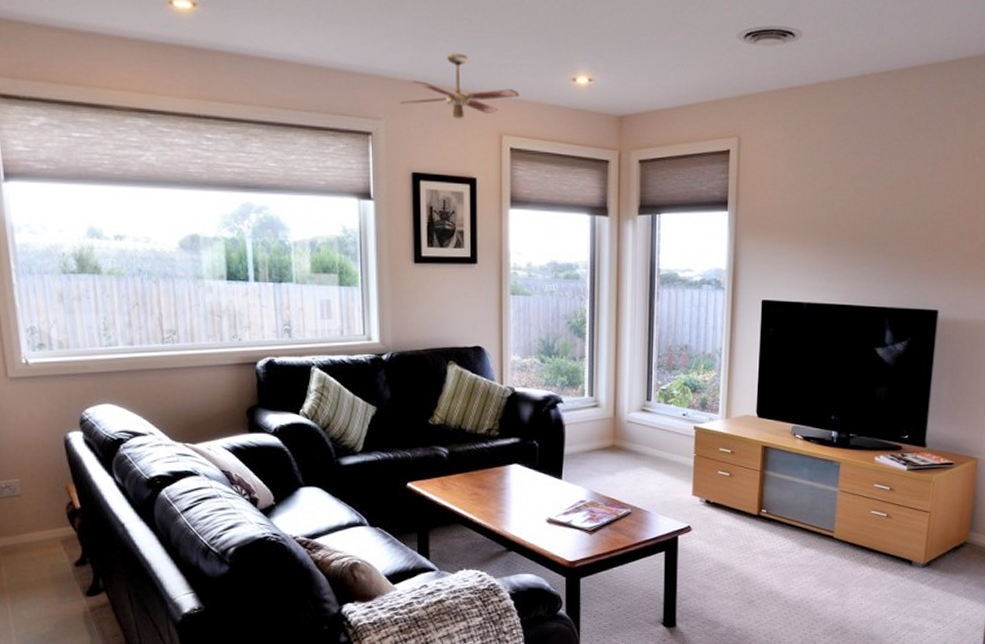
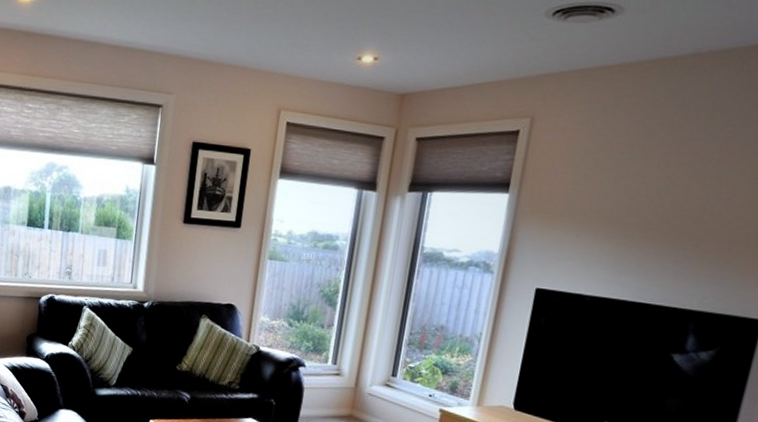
ceiling fan: present [400,53,519,119] -> none [190,34,303,95]

